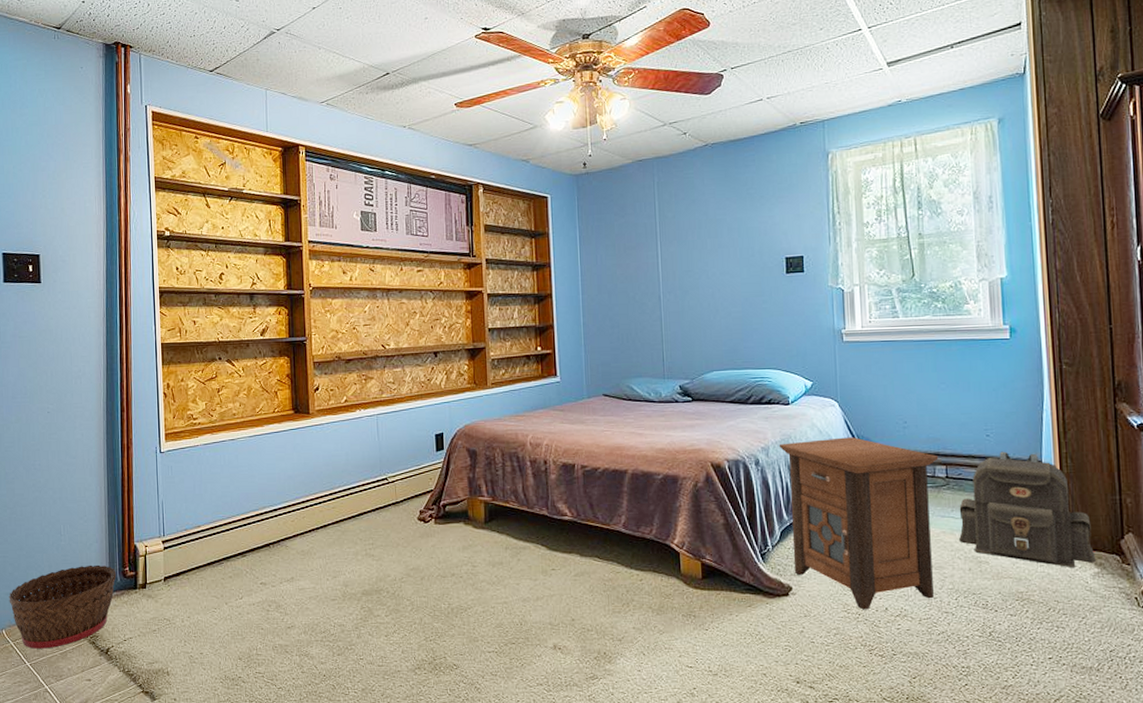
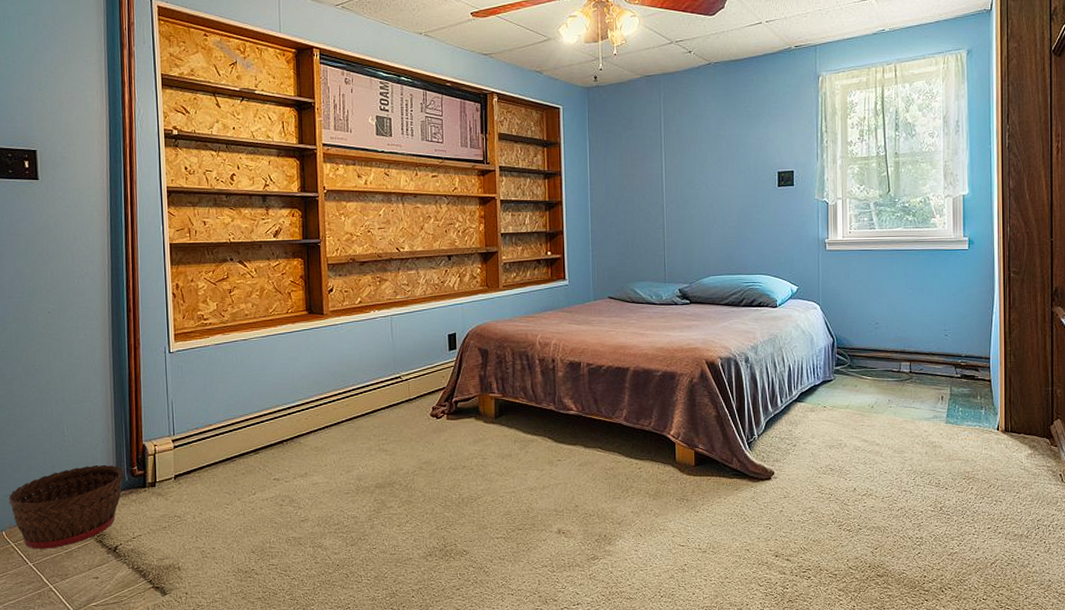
nightstand: present [779,437,939,610] -> none [766,337,904,491]
backpack: present [959,451,1096,569] -> none [919,349,1030,451]

